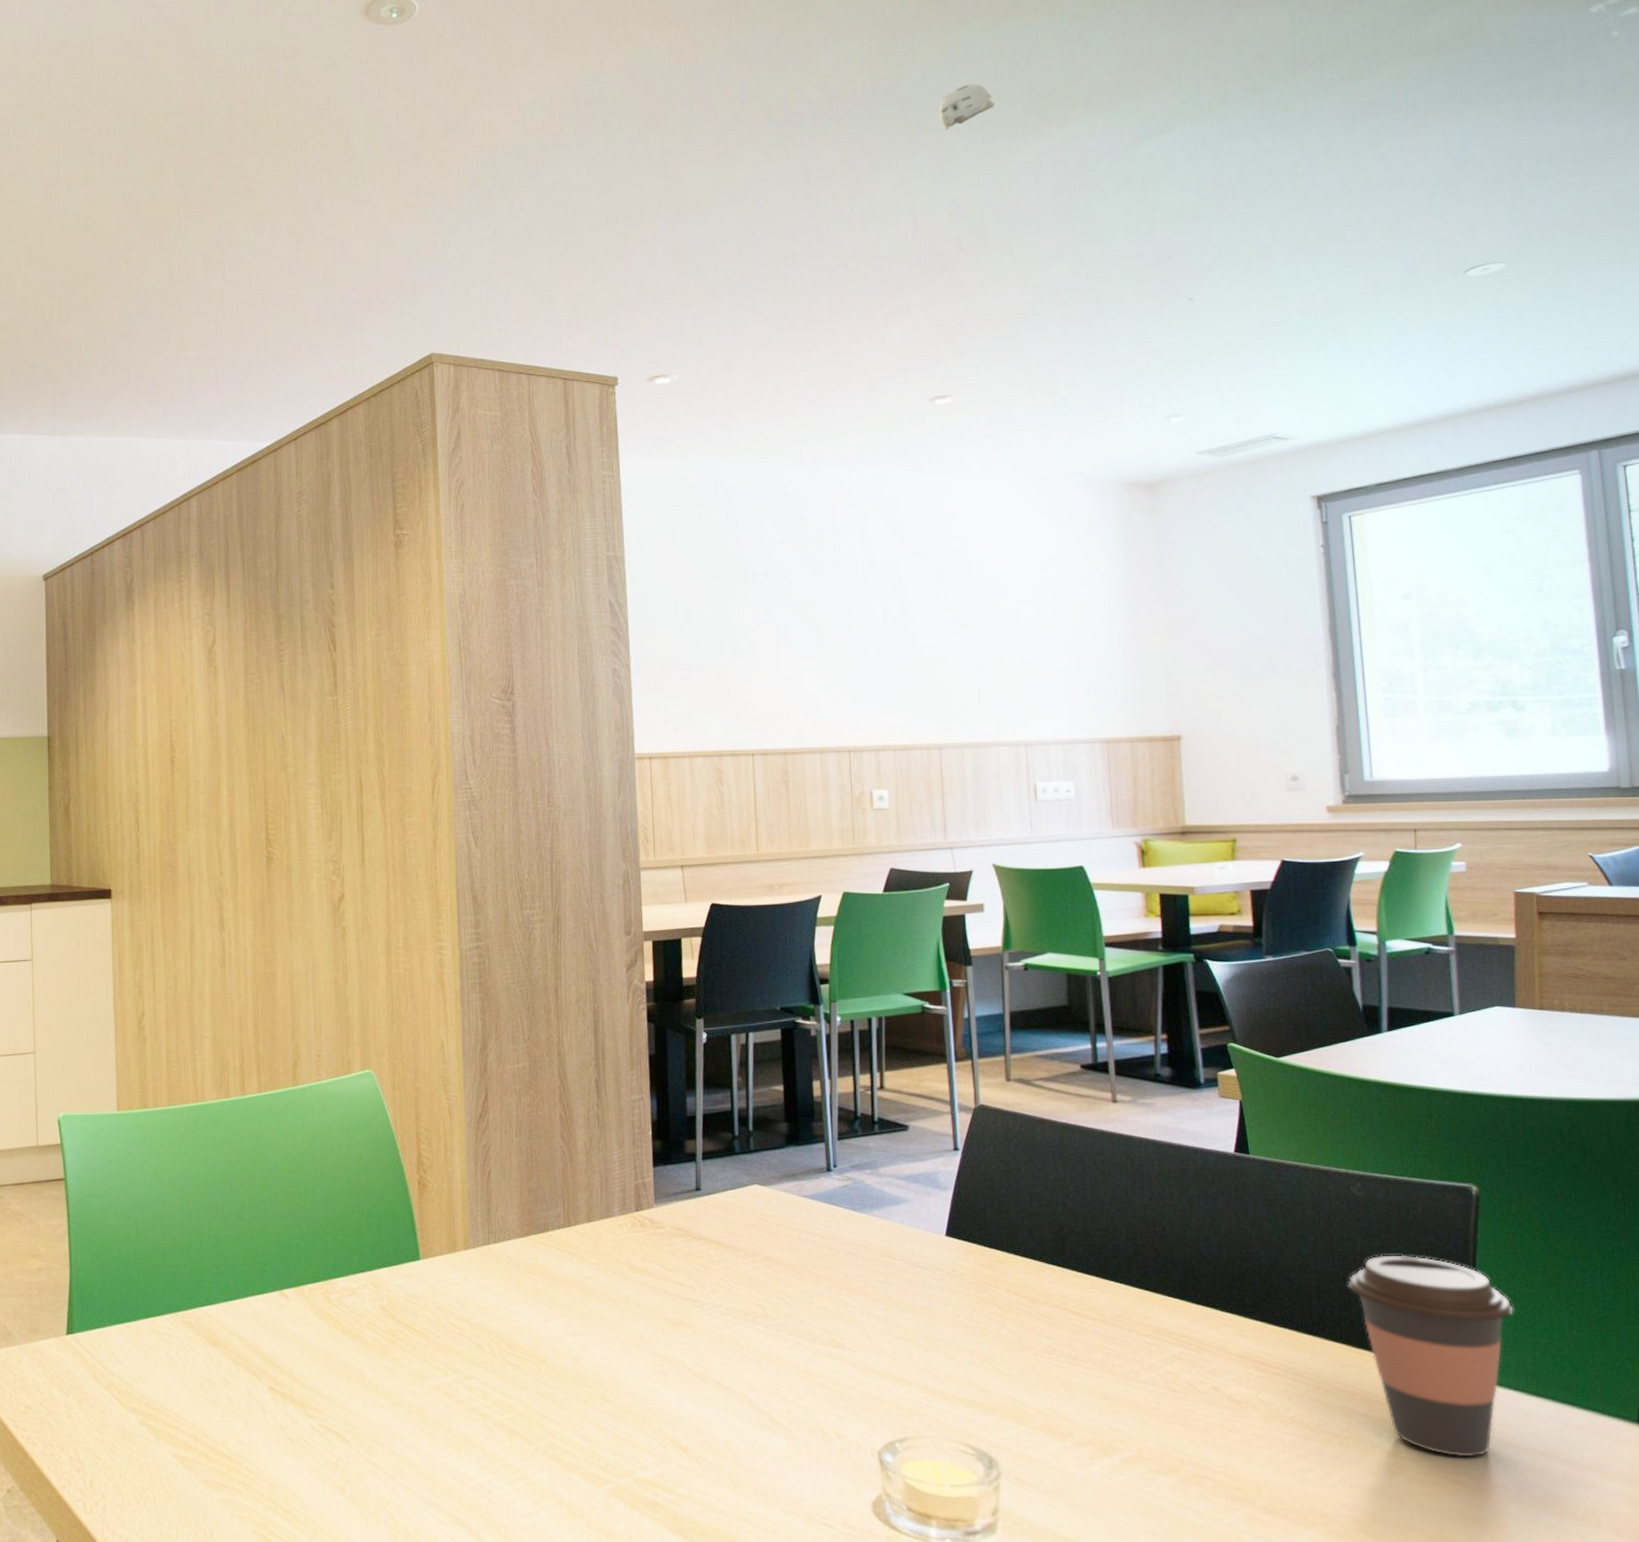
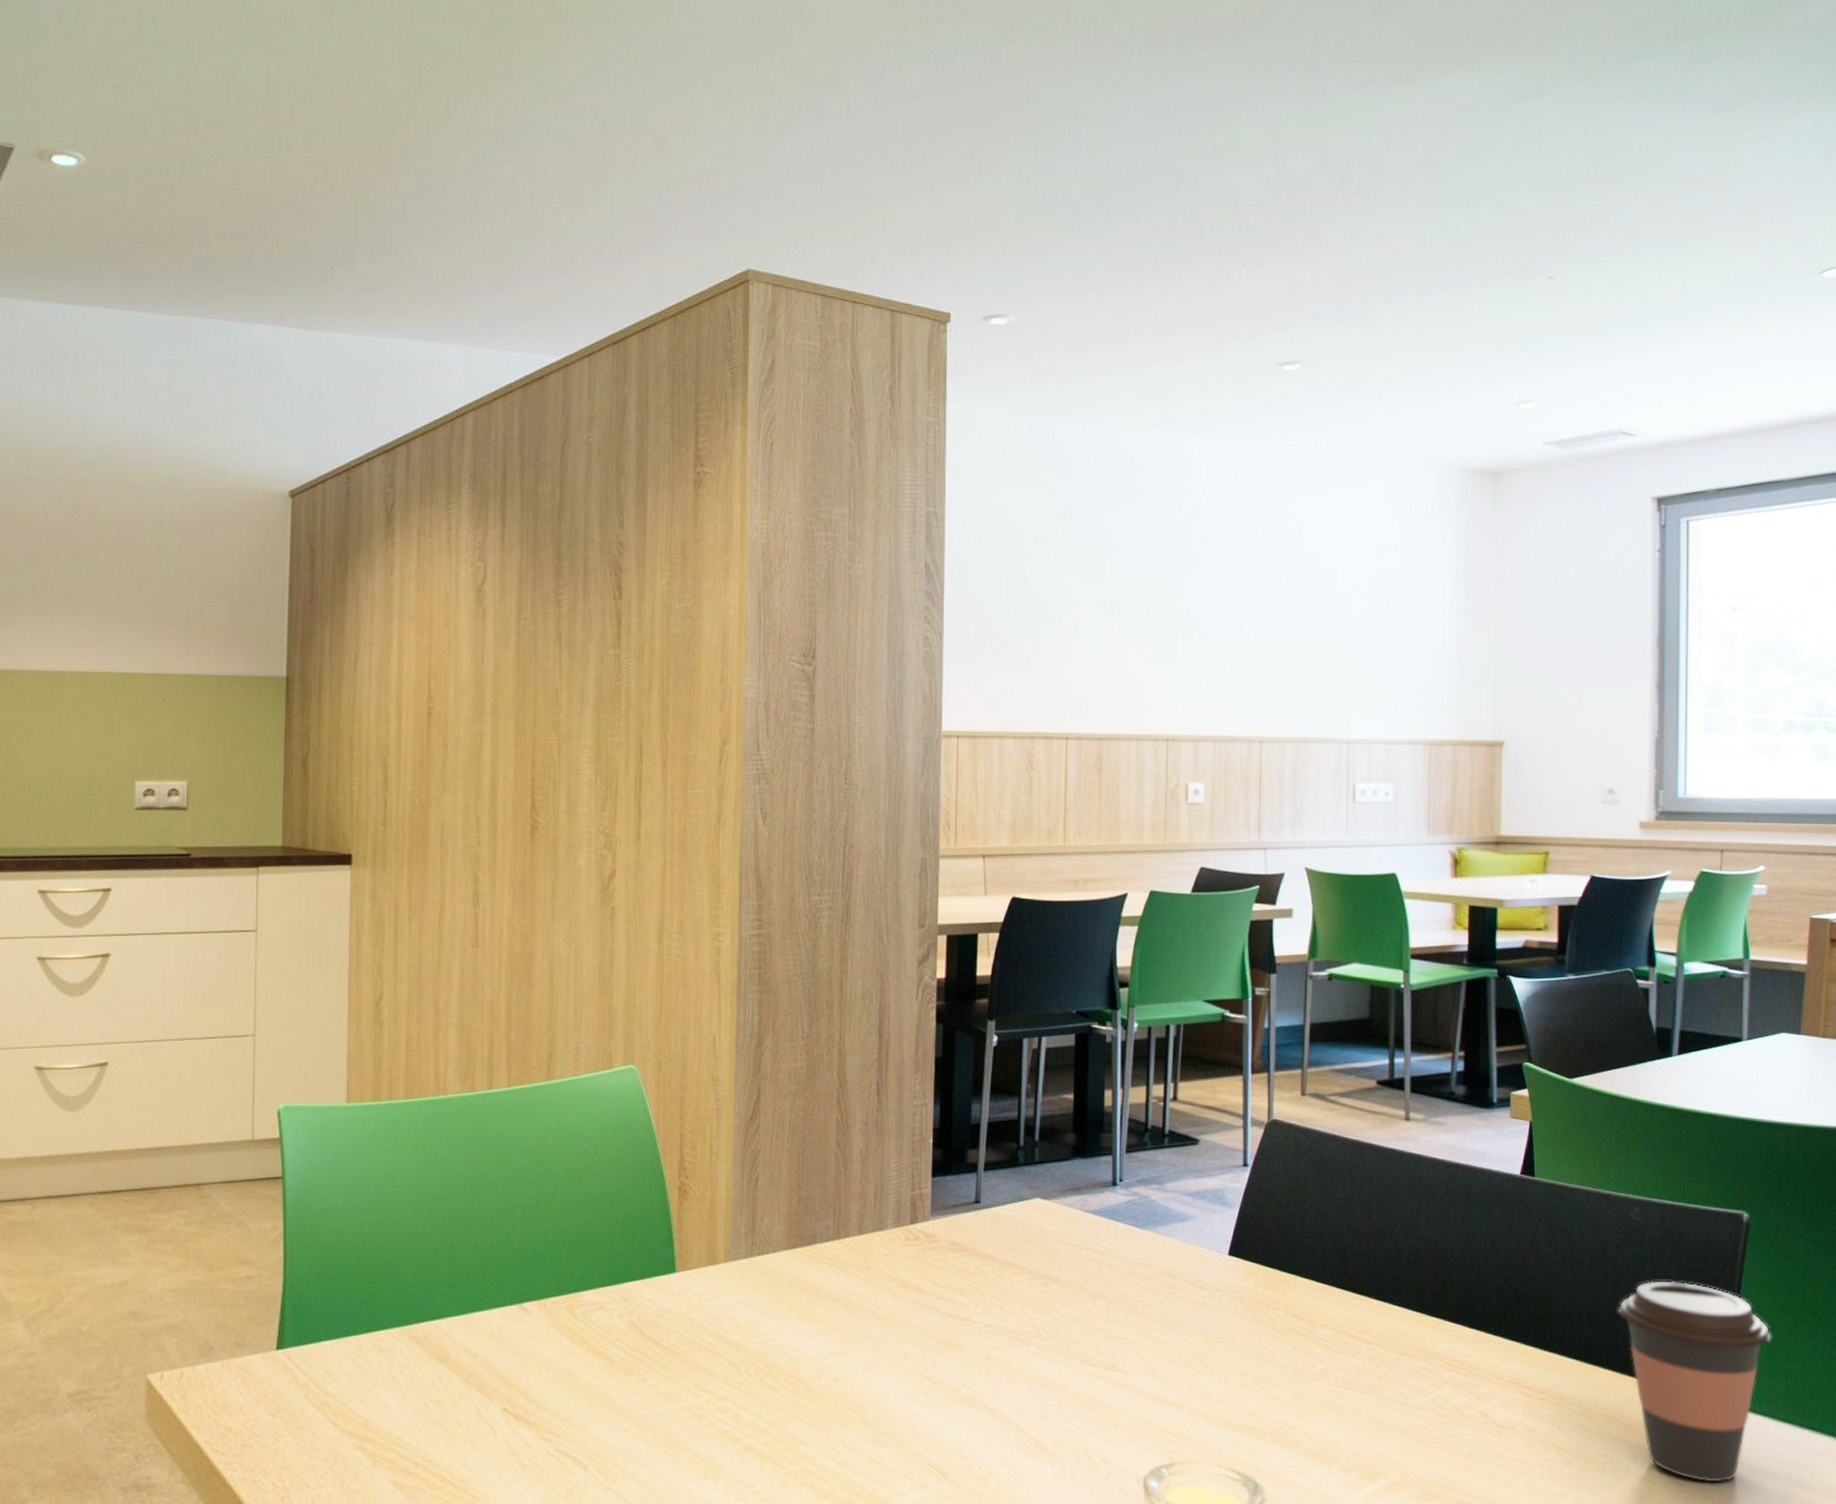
smoke detector: present [939,83,995,131] -> none [1311,21,1370,70]

